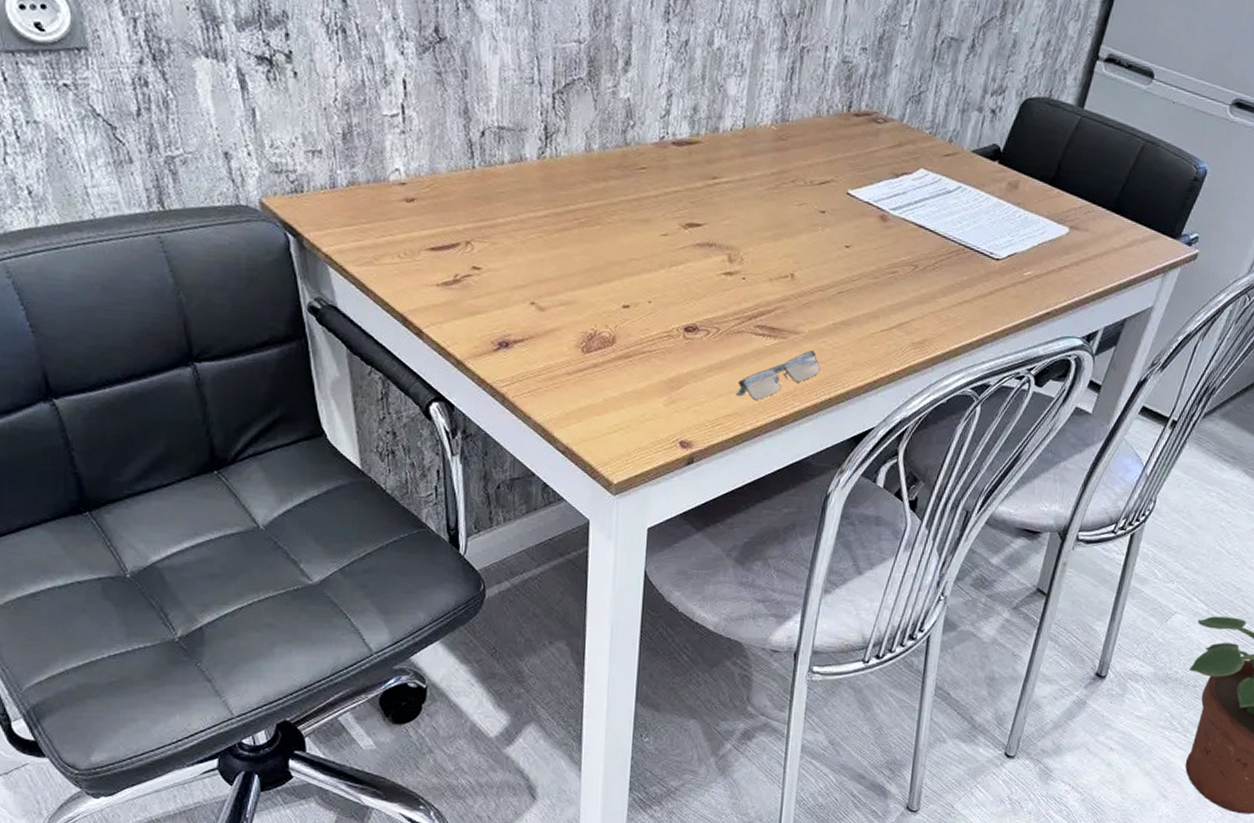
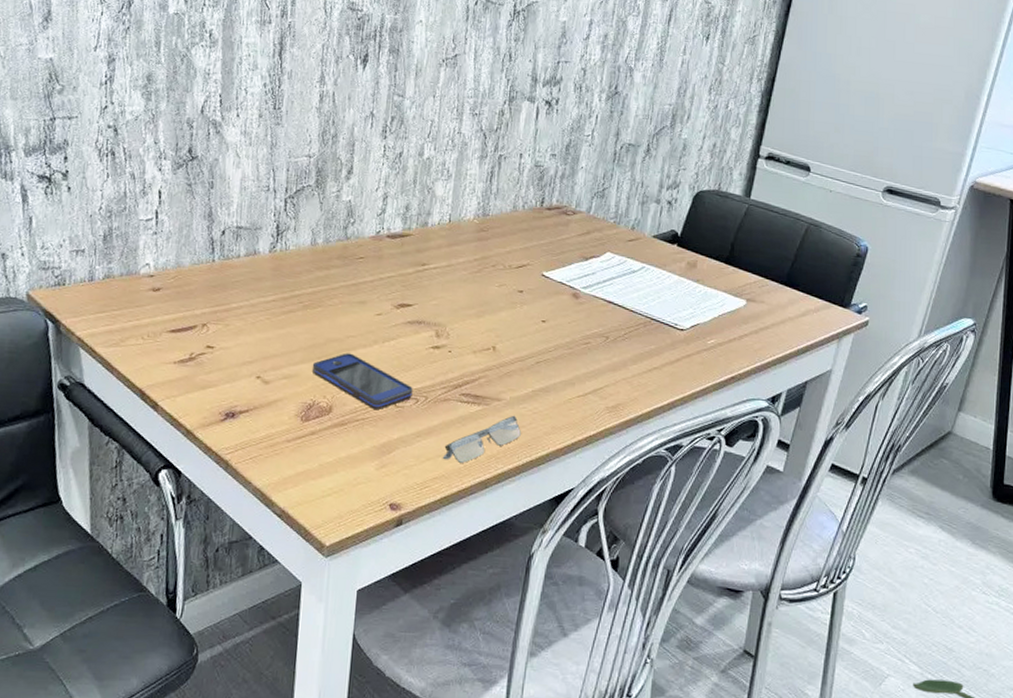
mobile phone: none [591,277,704,341] -> present [312,353,413,409]

